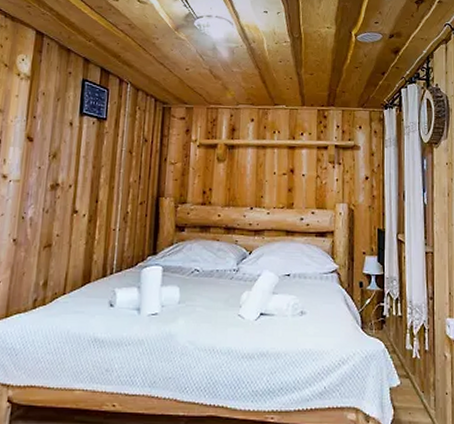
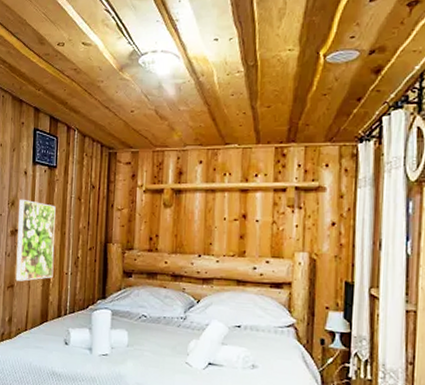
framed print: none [54,151,104,240] -> present [15,199,56,281]

